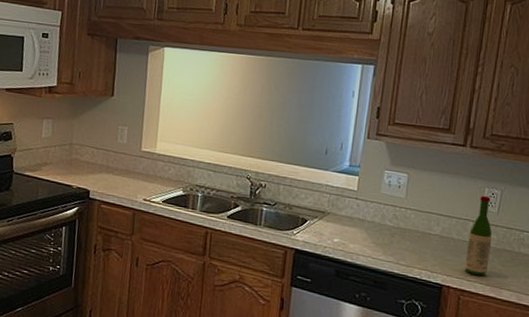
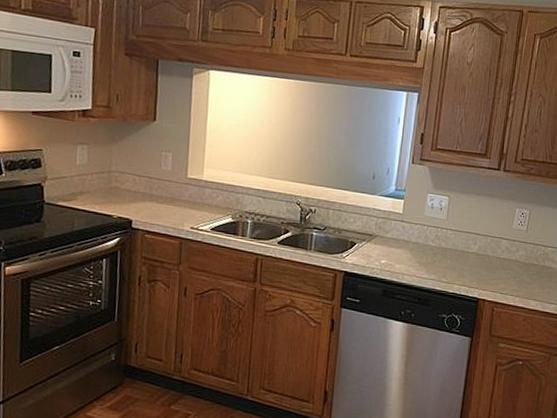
wine bottle: present [464,195,493,276] -> none [498,215,522,288]

